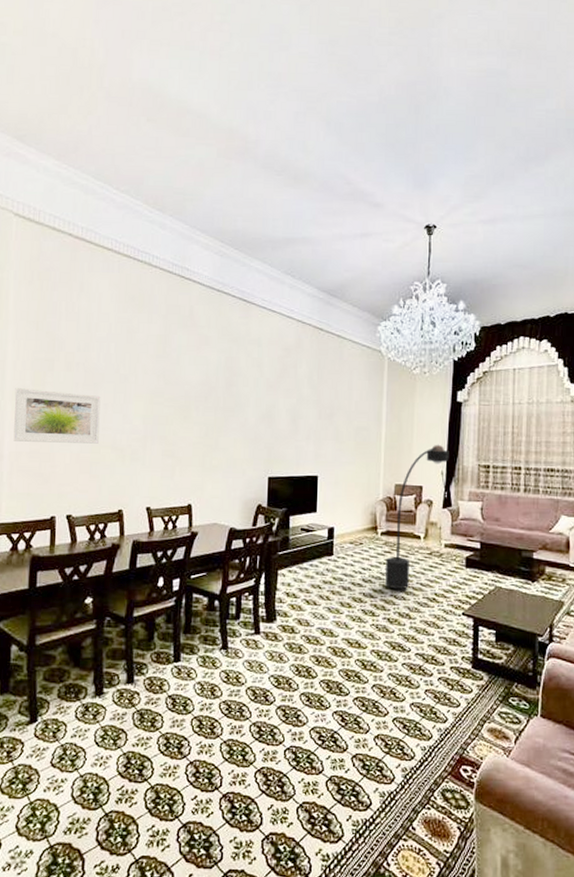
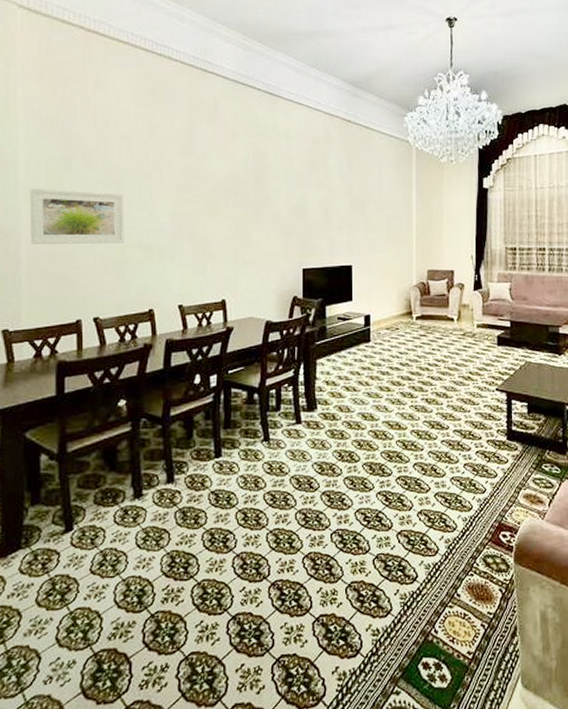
floor lamp: present [275,444,449,590] -> none [313,229,478,371]

